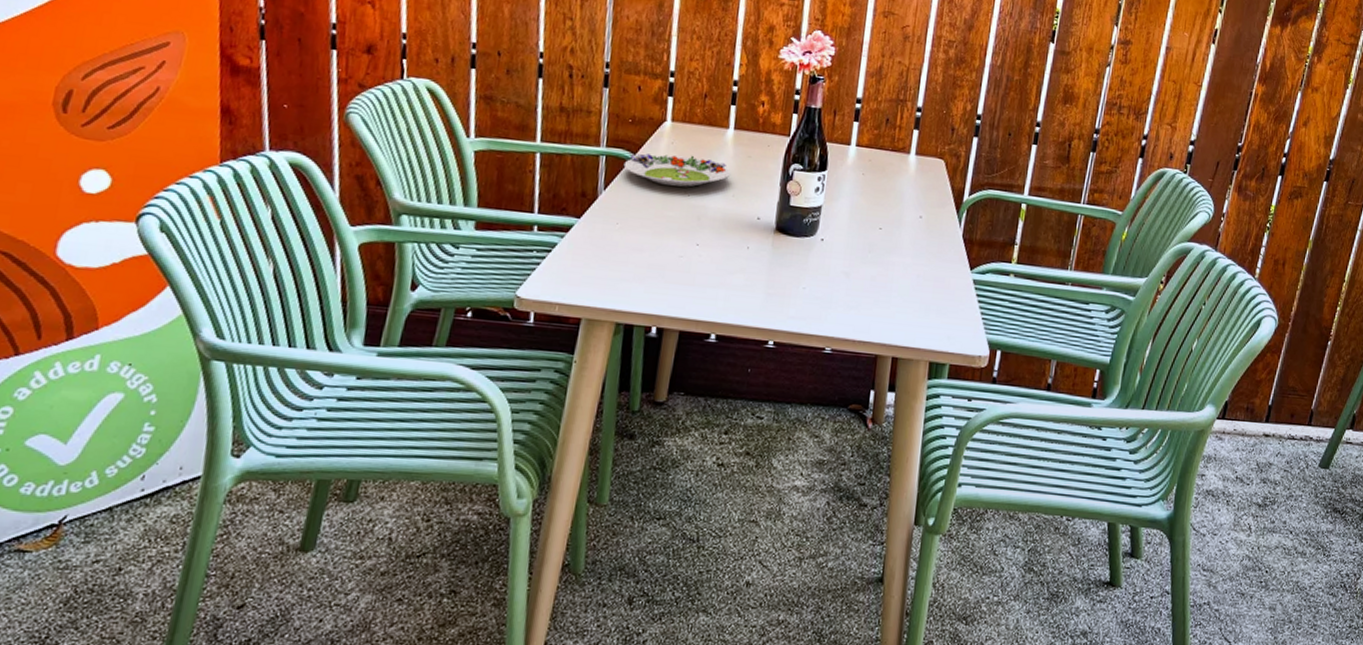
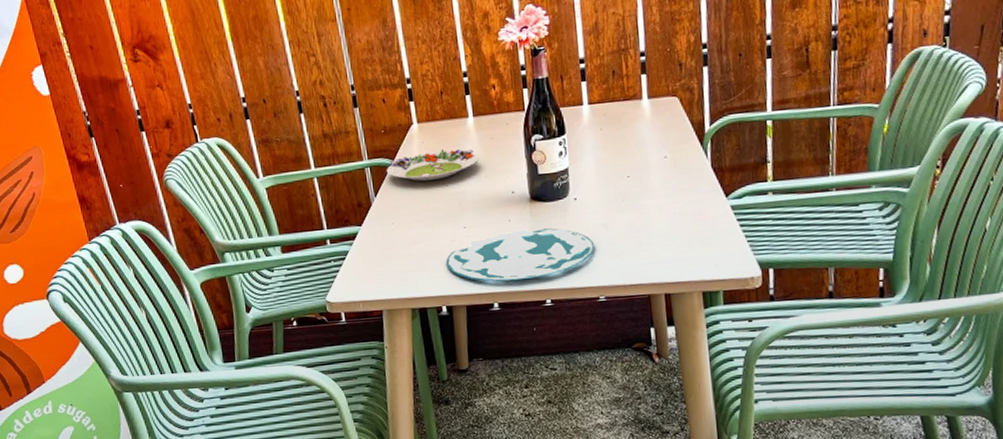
plate: none [667,260,832,315] -> present [446,228,595,282]

